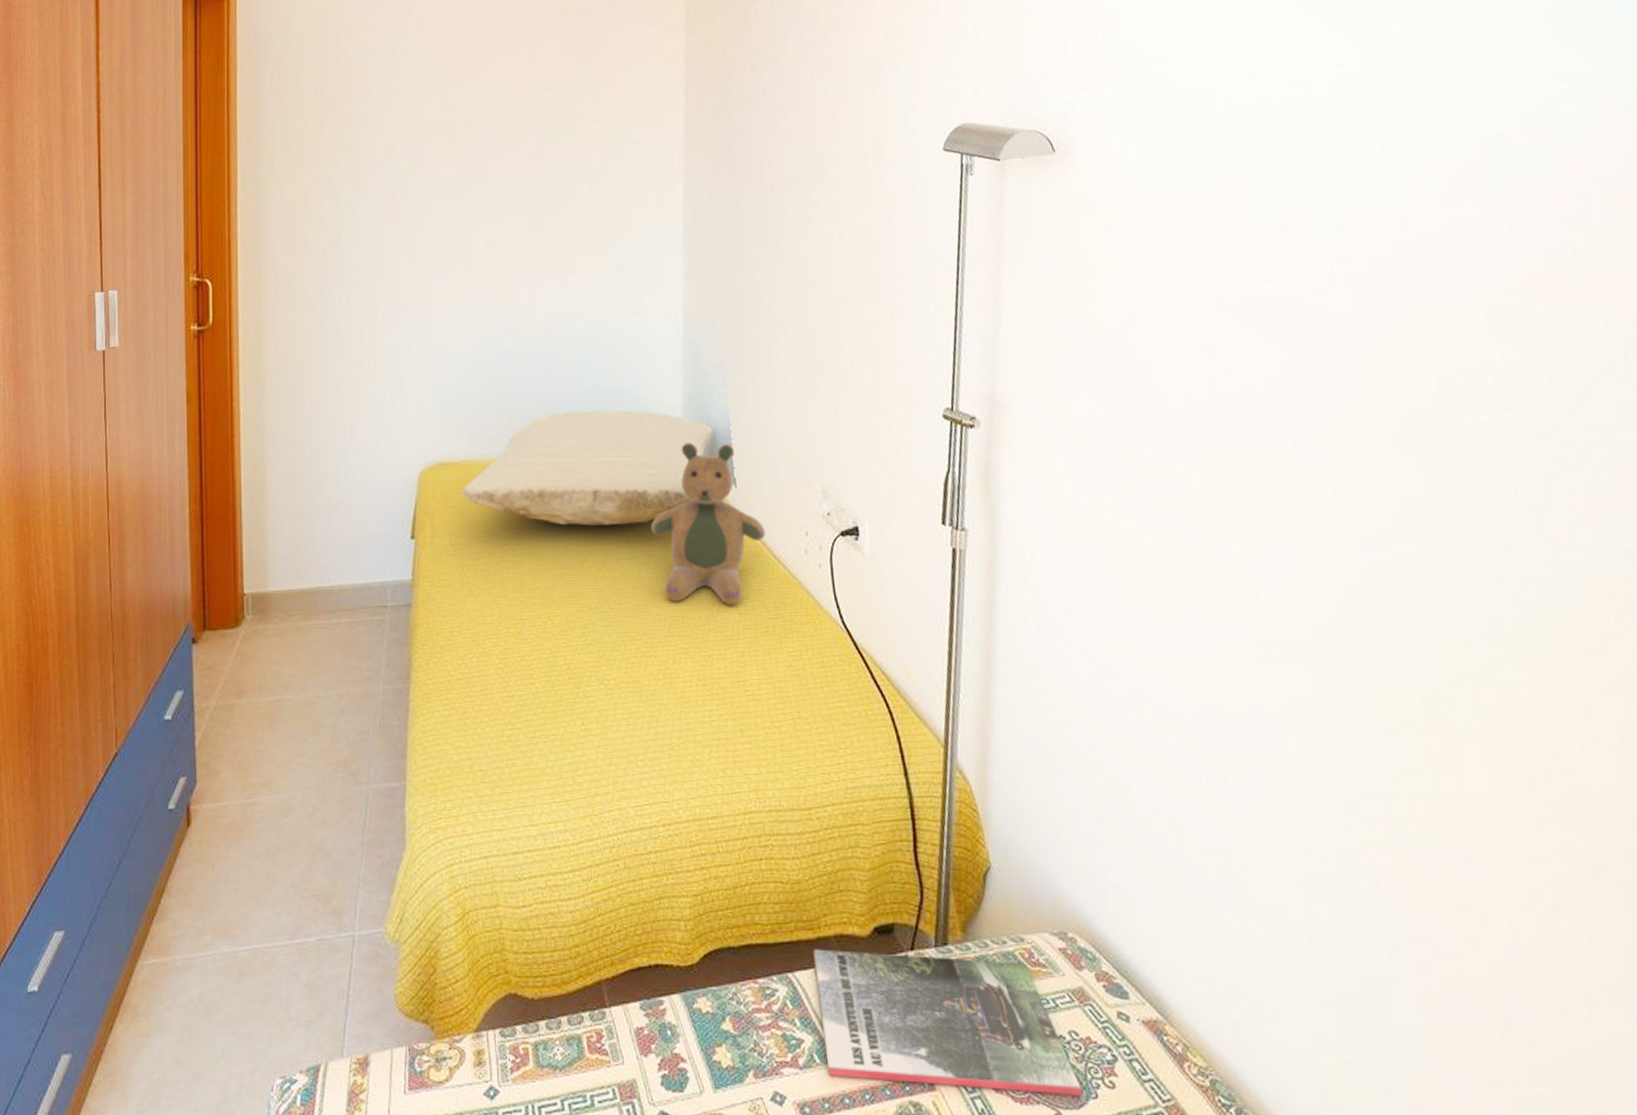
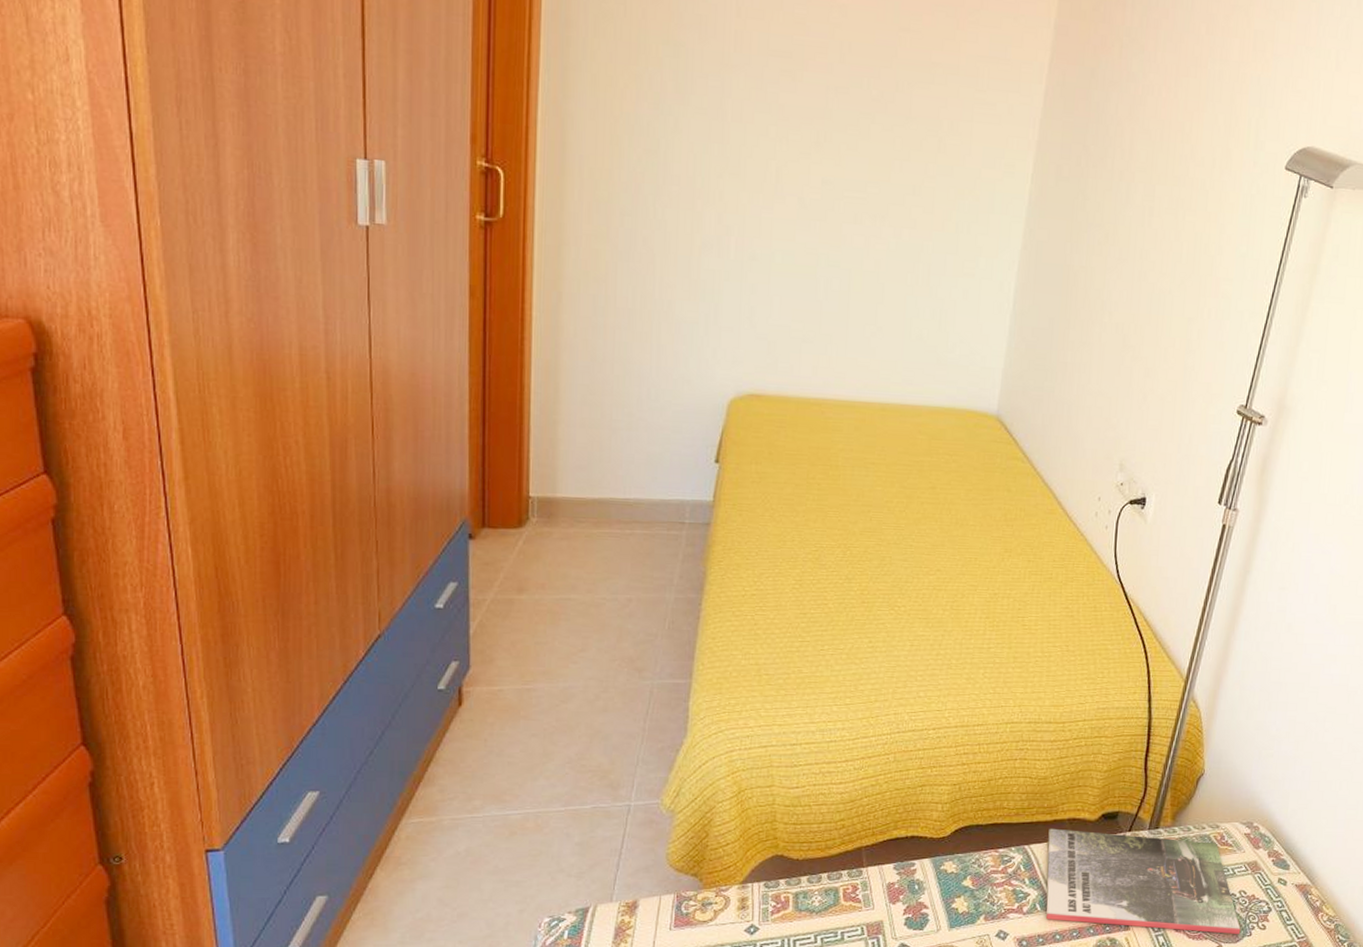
pillow: present [462,410,712,526] -> none [772,361,1027,473]
teddy bear: present [651,442,765,606] -> none [956,405,1063,553]

